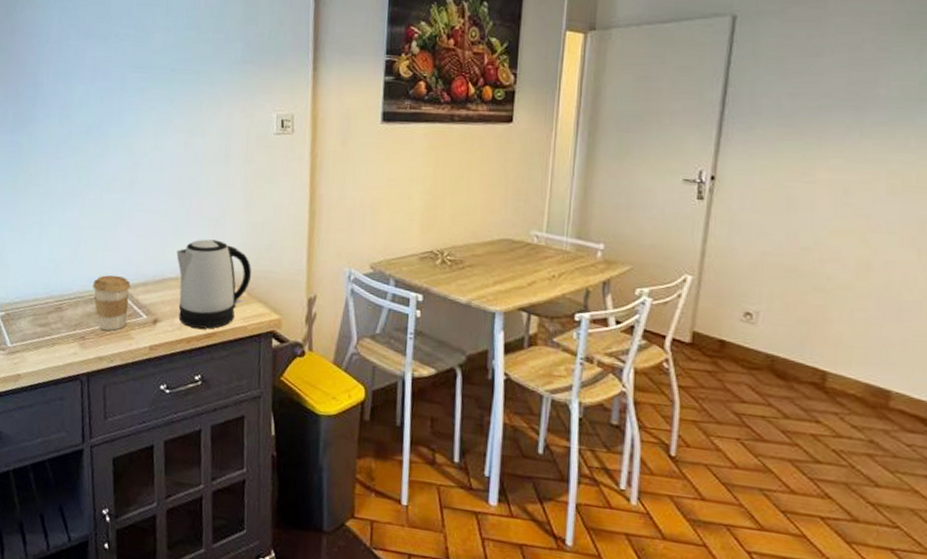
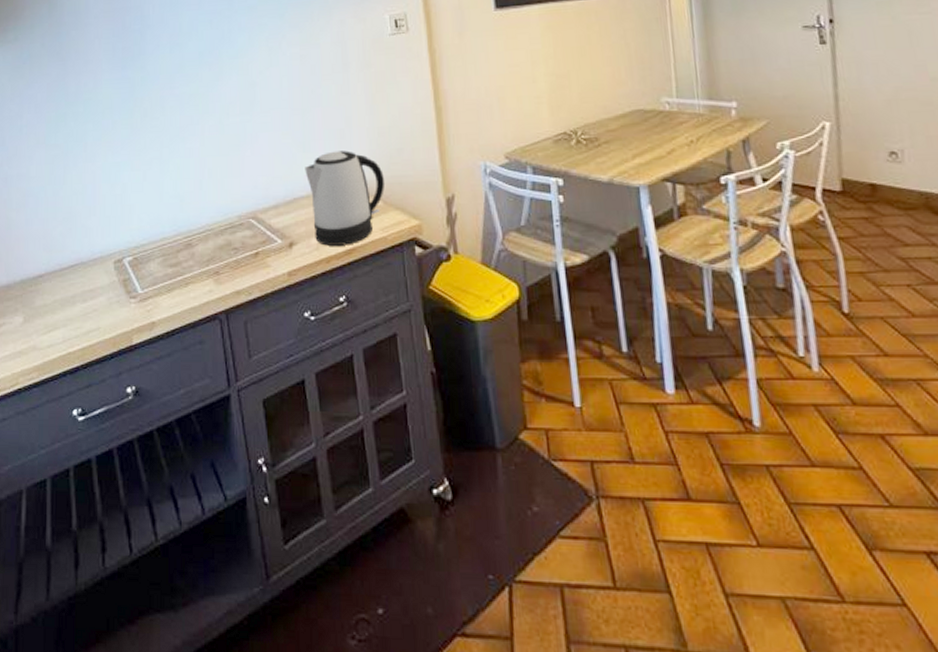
coffee cup: present [93,275,131,331] -> none [222,201,262,261]

